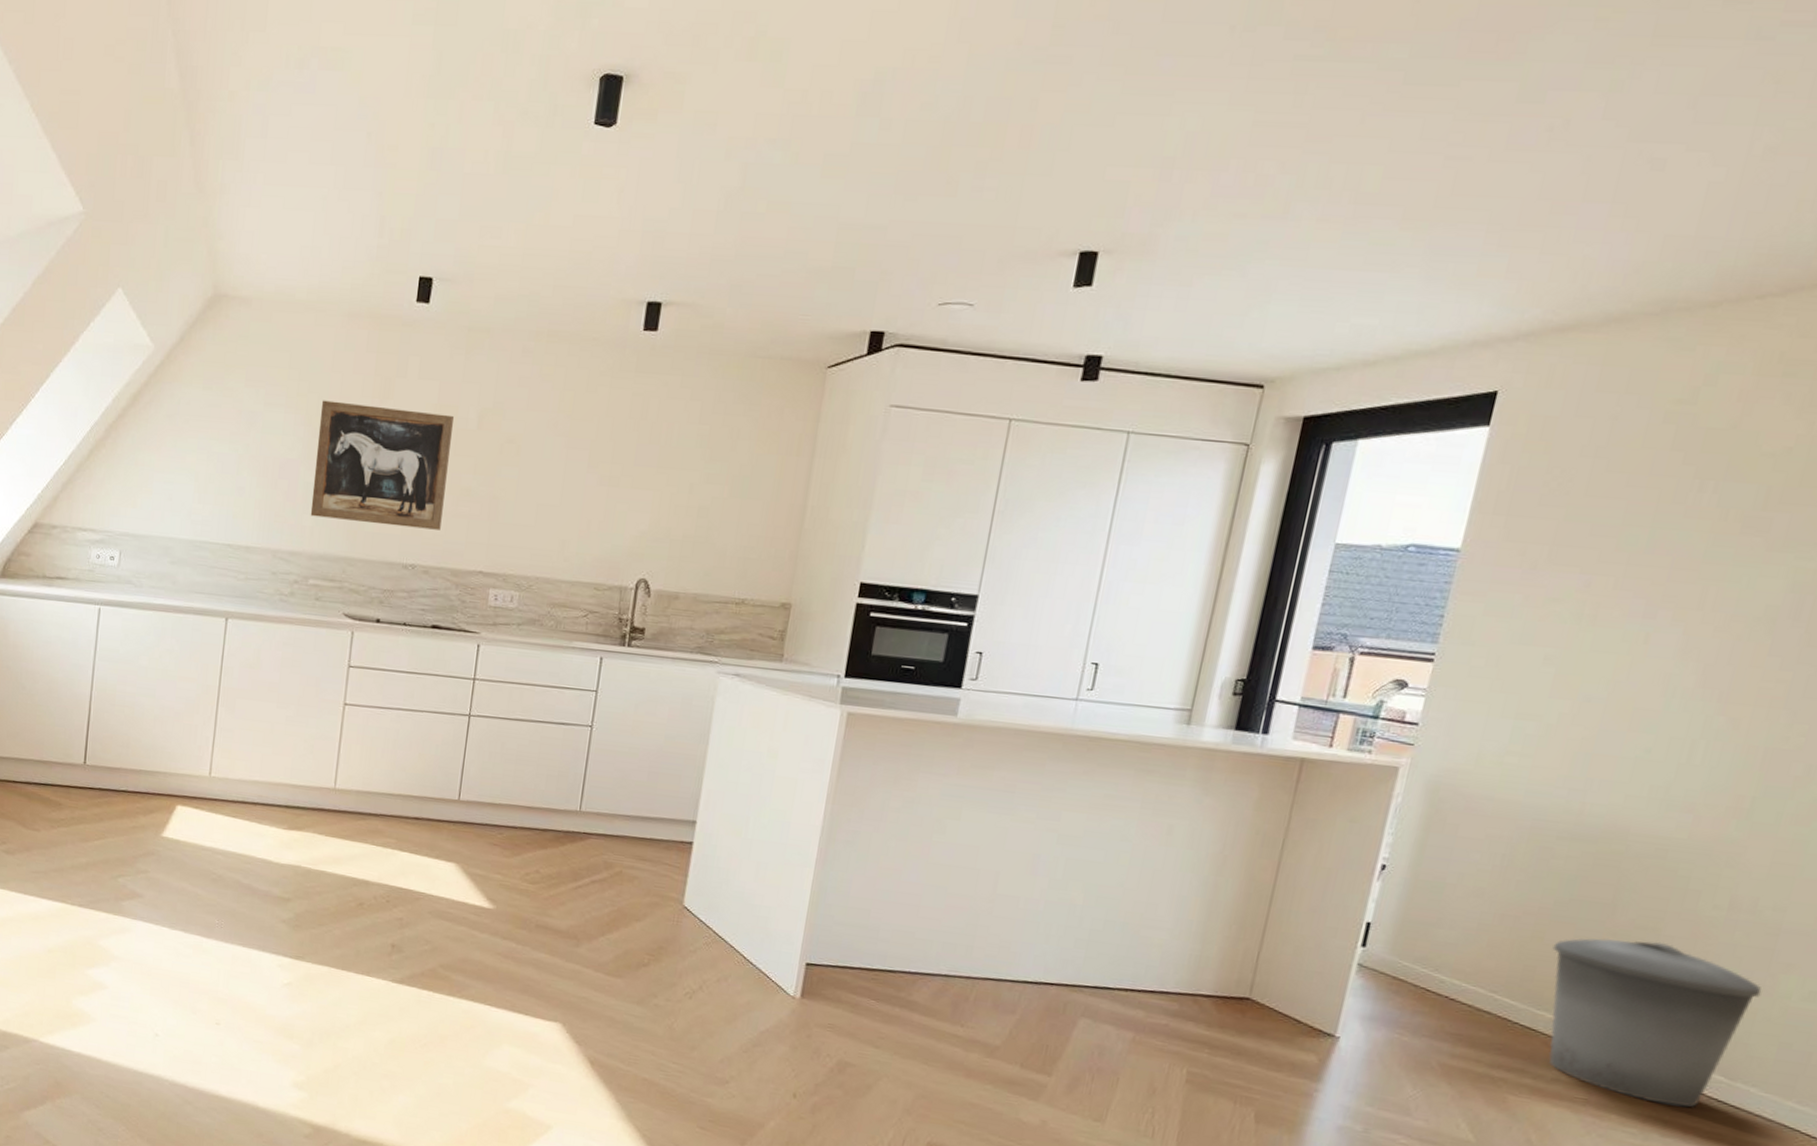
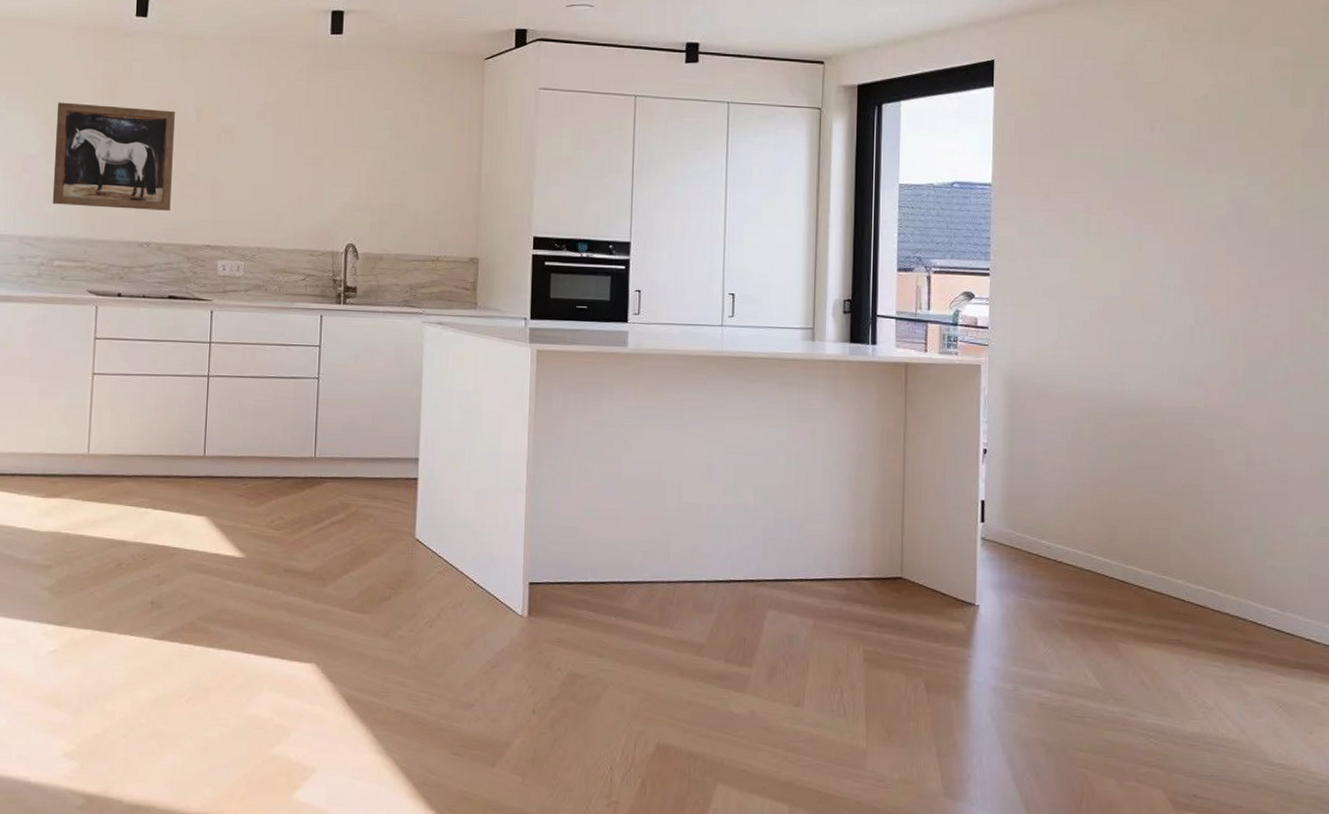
trash can: present [1548,938,1762,1108] -> none [1126,496,1286,639]

